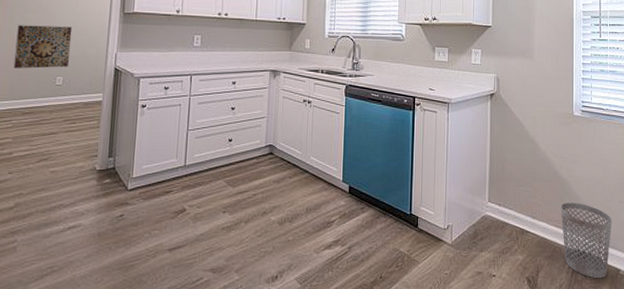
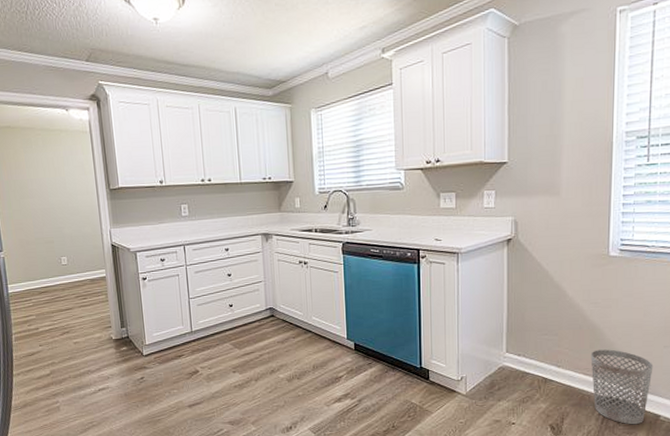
wall art: present [13,25,73,69] -> none [17,208,70,252]

